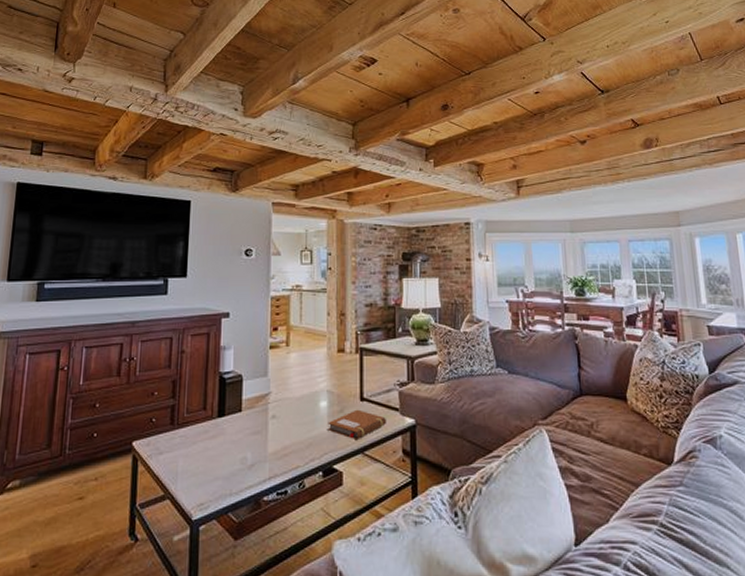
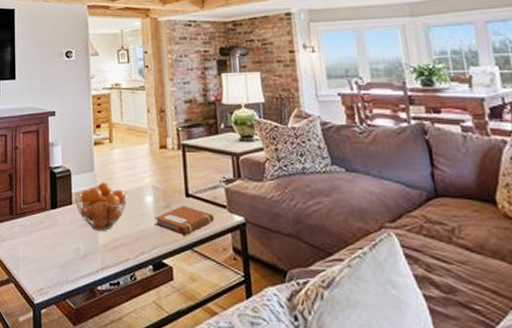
fruit basket: none [244,387,301,438] -> present [74,182,127,231]

